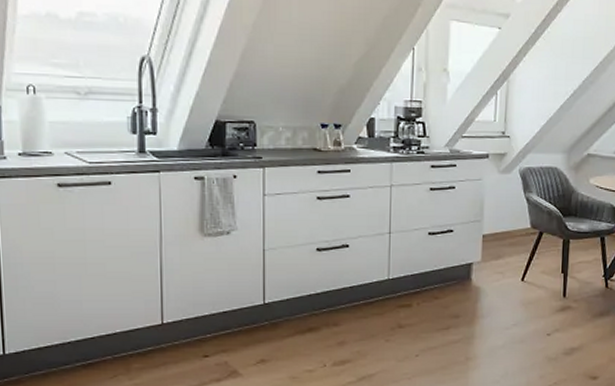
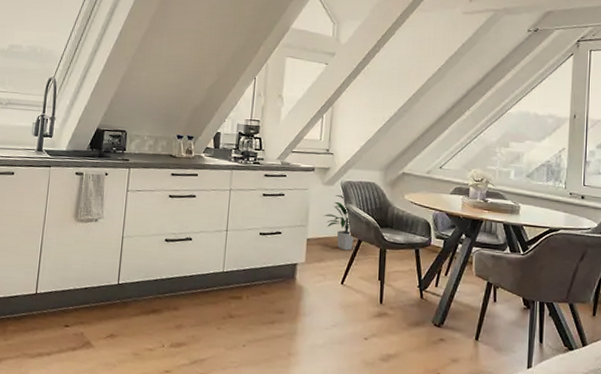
indoor plant: none [501,183,536,245] -> present [324,194,355,251]

